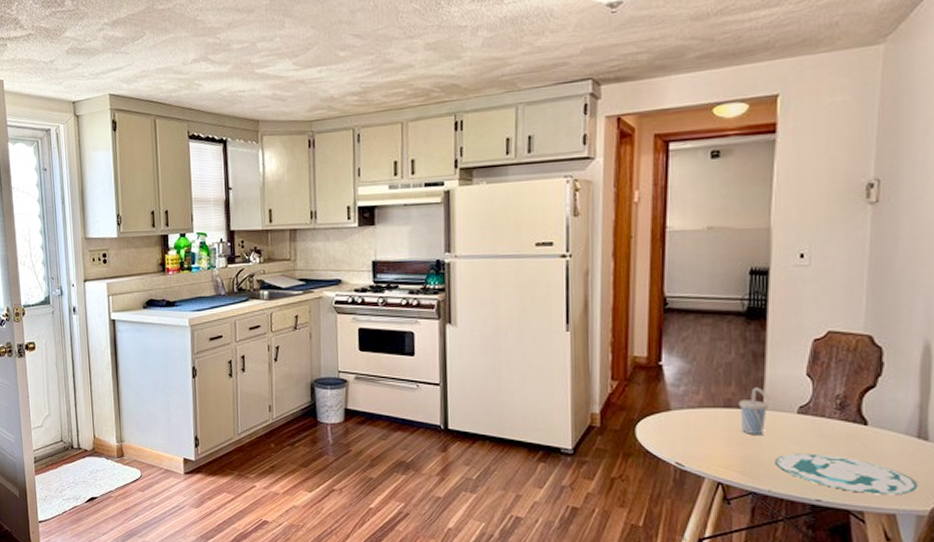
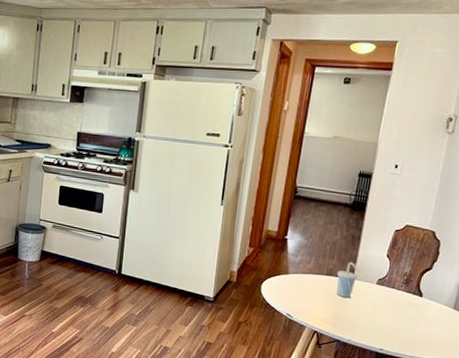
plate: present [775,453,918,494] -> none [356,313,449,349]

